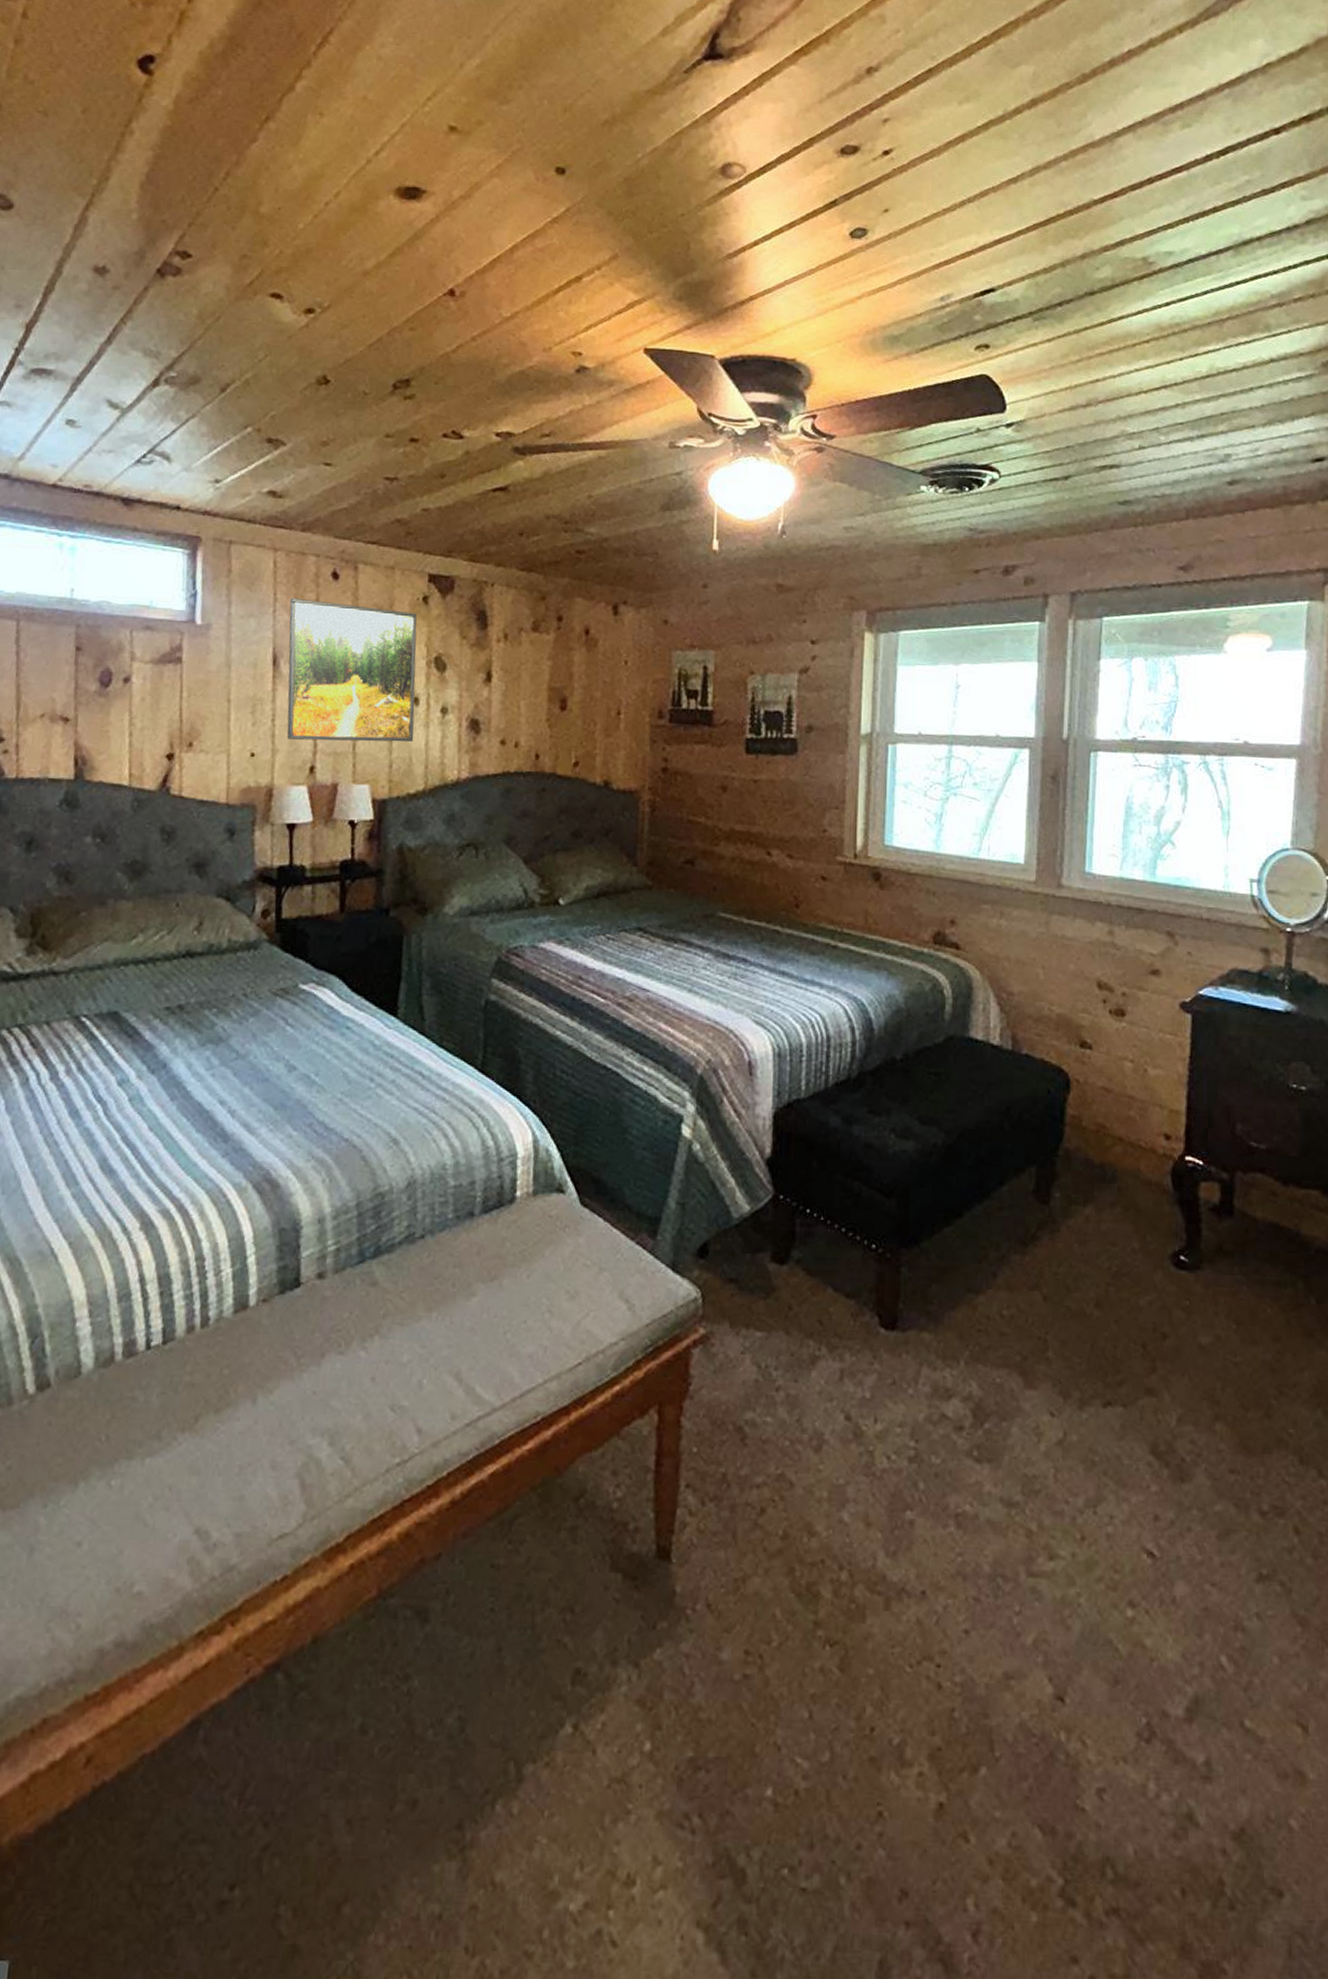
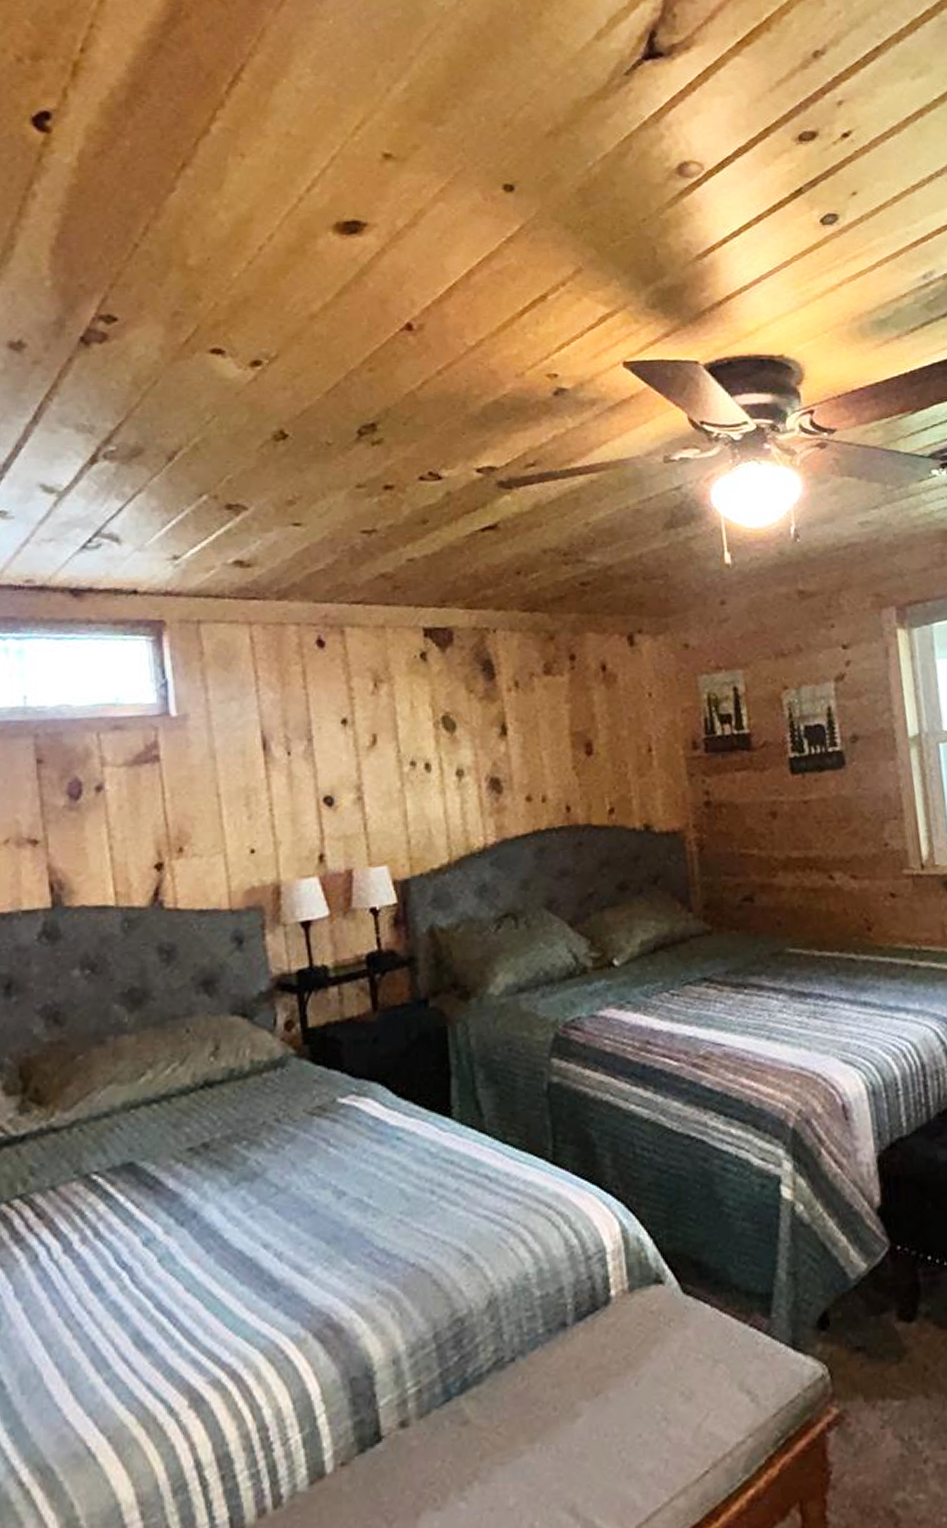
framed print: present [287,597,417,743] -> none [274,671,431,828]

